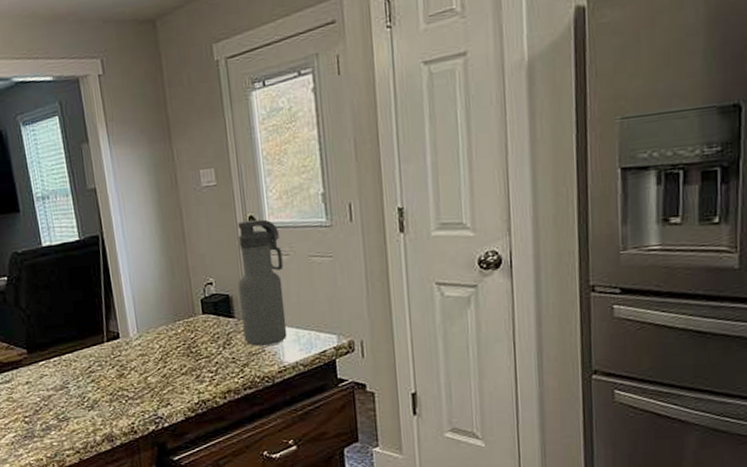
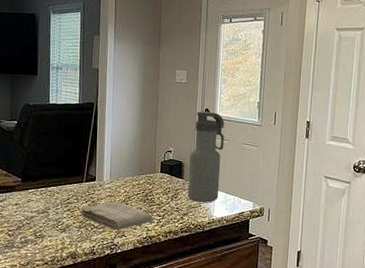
washcloth: none [107,360,203,399] -> present [79,201,153,230]

